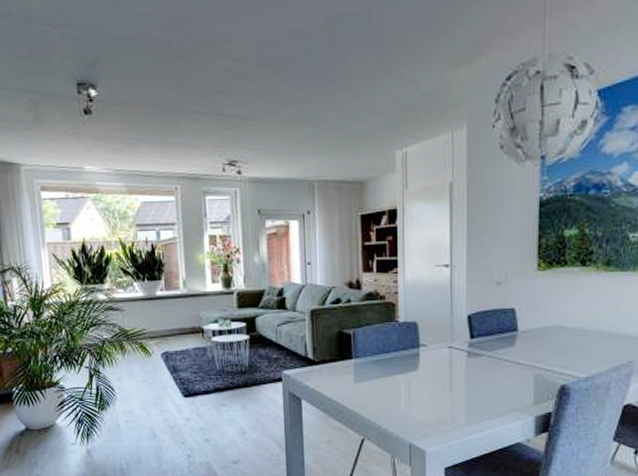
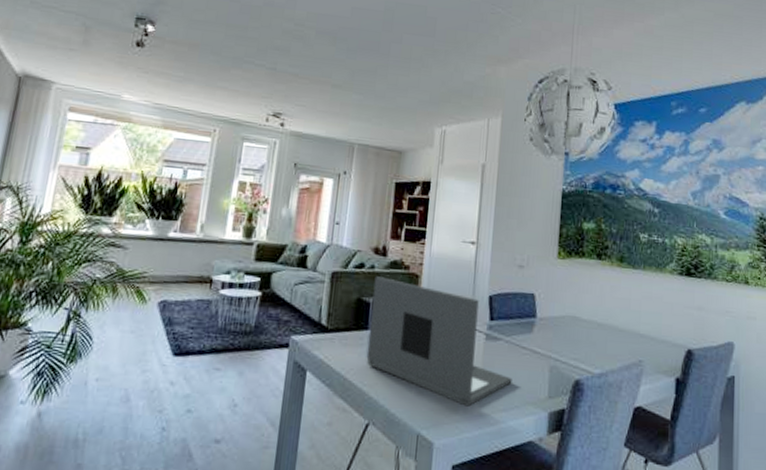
laptop: none [352,309,497,418] -> present [366,276,512,407]

